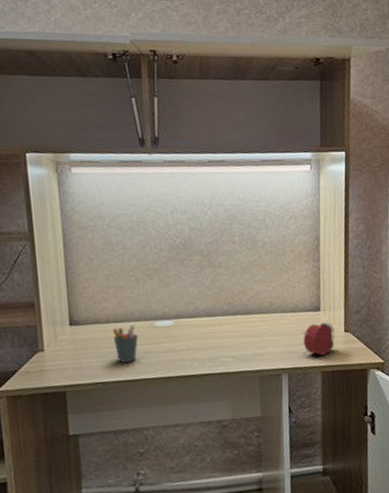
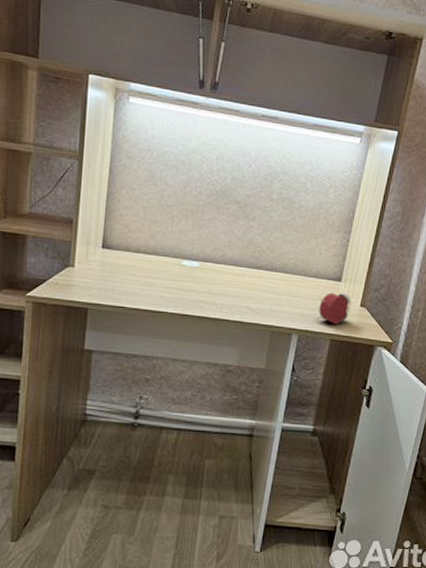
pen holder: present [113,324,139,363] -> none [140,259,165,293]

